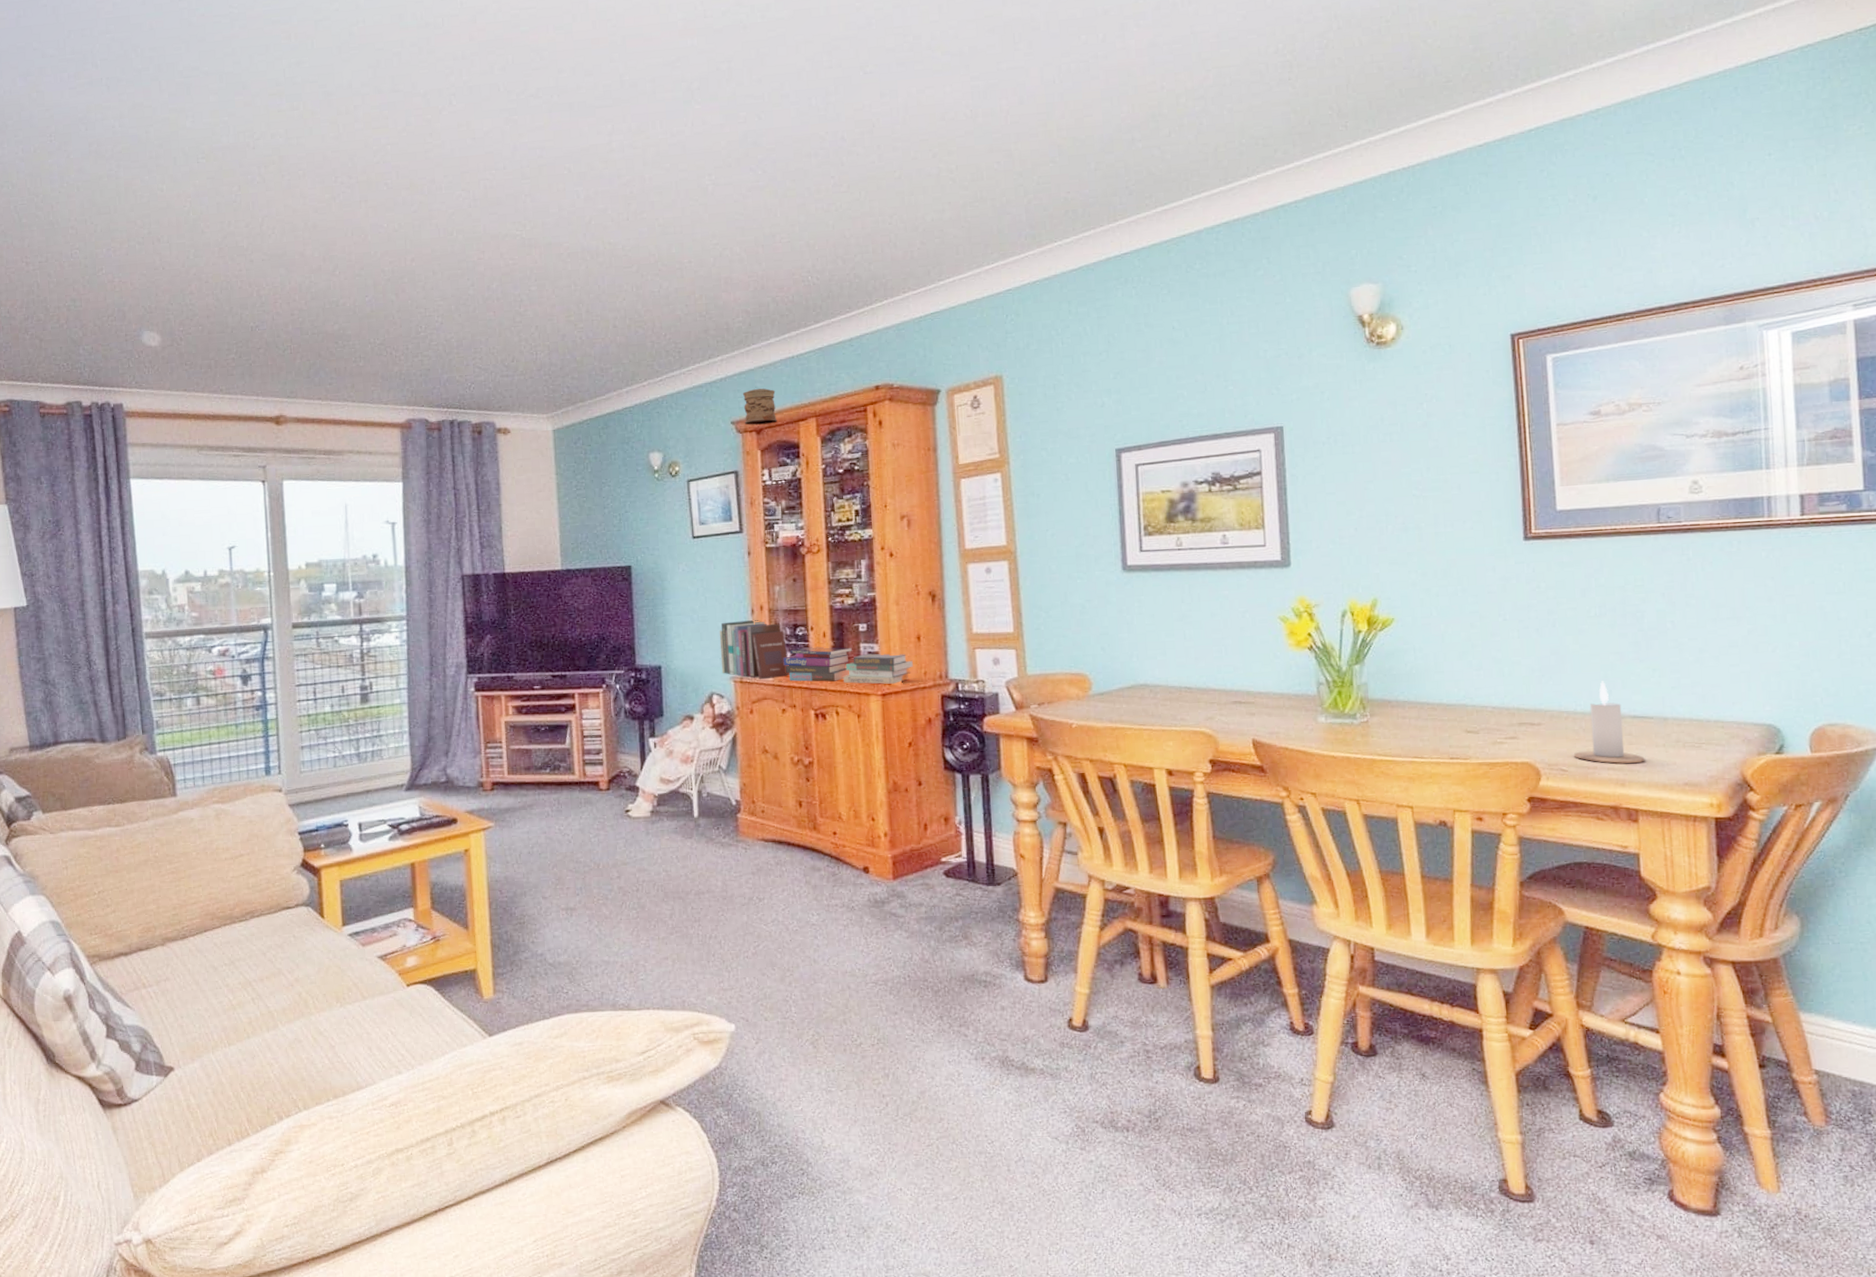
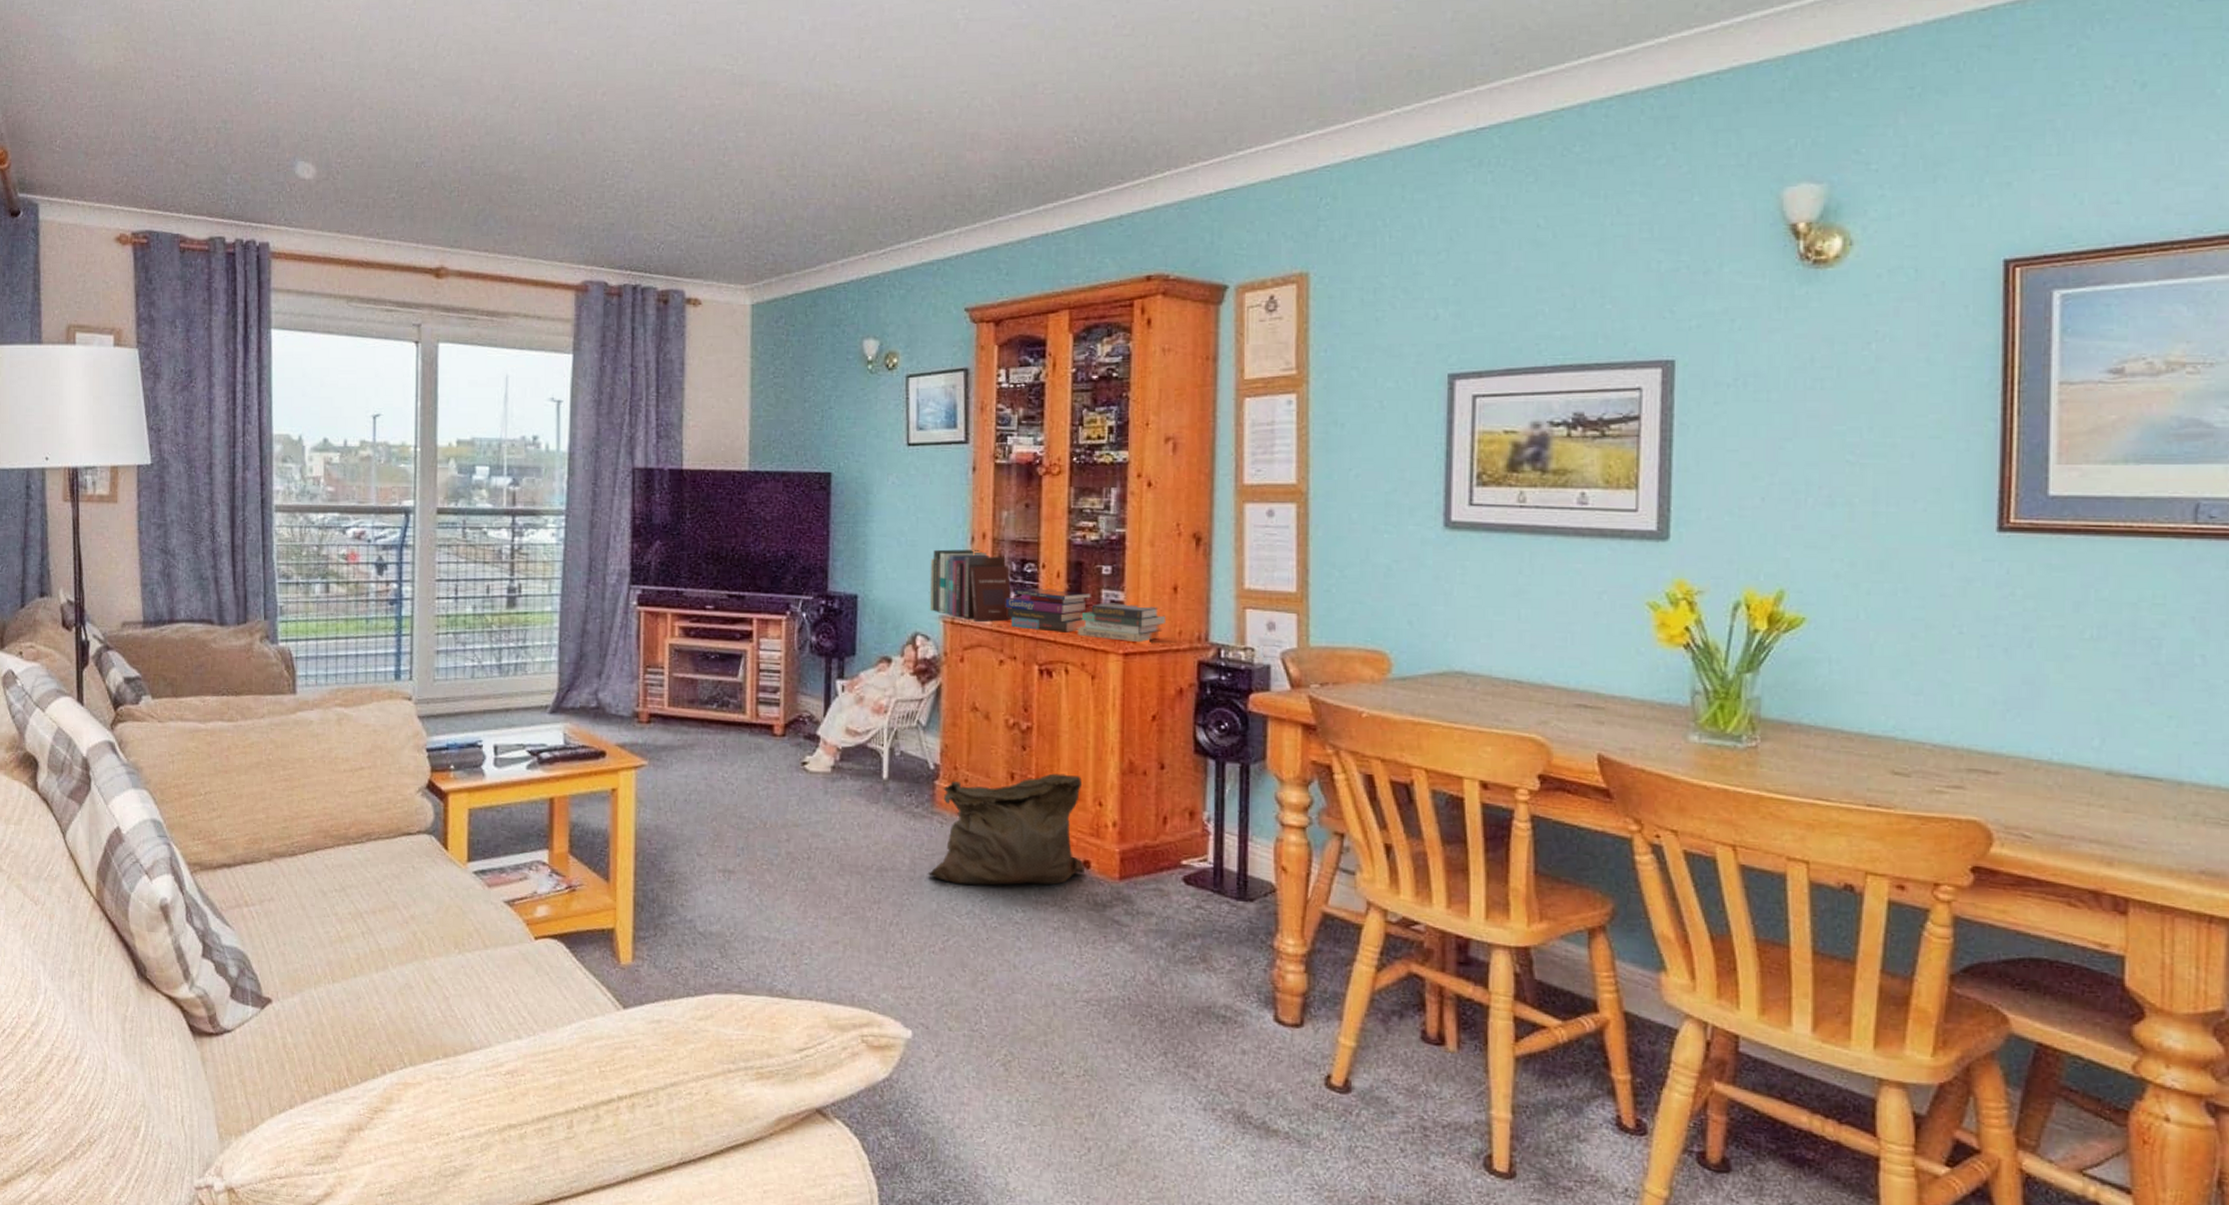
bag: none [737,797,865,899] -> present [927,773,1084,886]
decorative box: present [742,388,777,425] -> none [981,269,1022,314]
candle: present [1574,681,1645,764] -> none [2043,725,2145,837]

